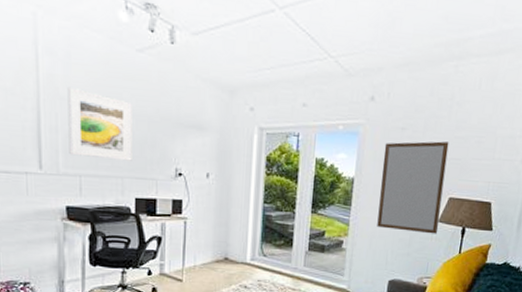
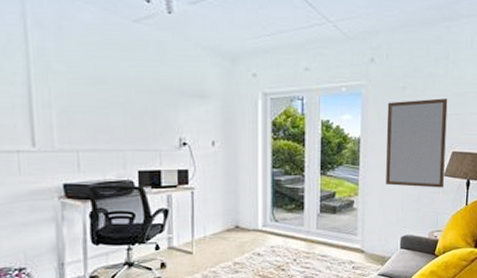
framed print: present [67,86,132,161] -> none [60,60,133,133]

